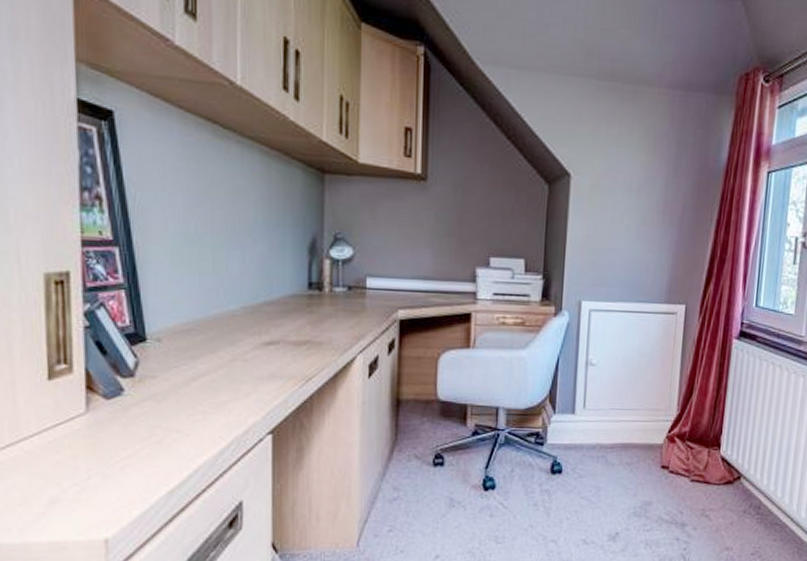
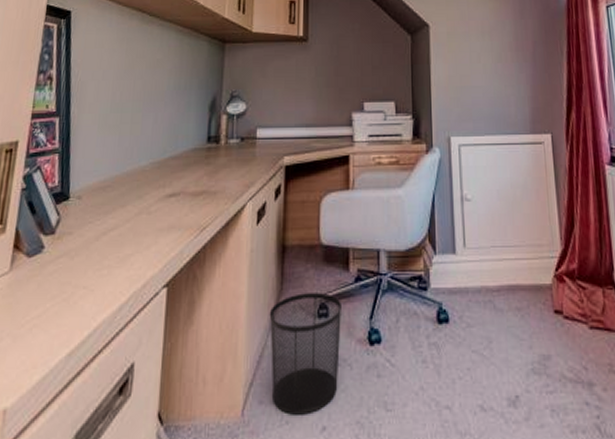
waste bin: none [383,444,459,546] -> present [269,293,343,415]

